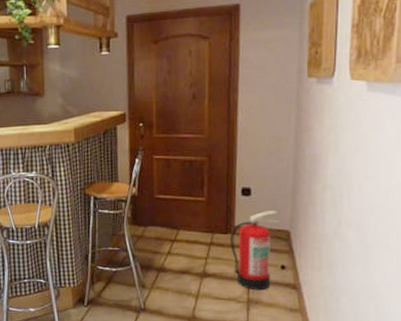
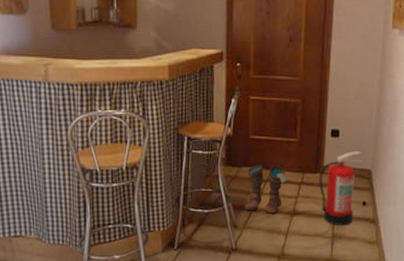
boots: none [152,224,199,275] -> present [245,165,291,214]

